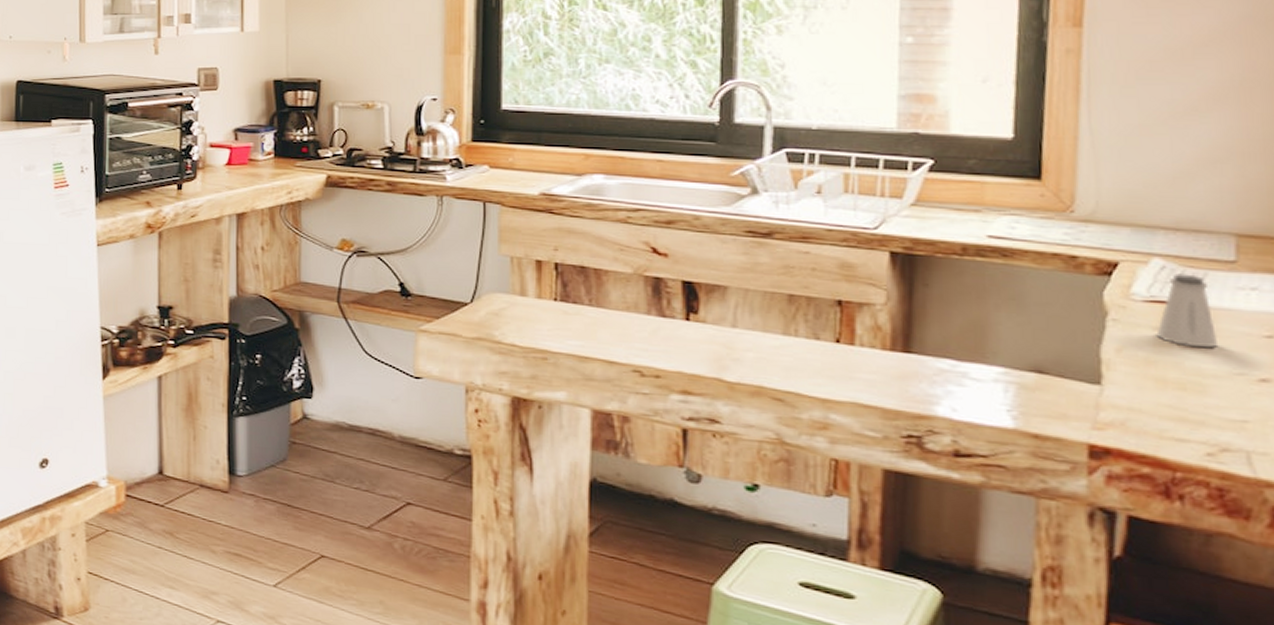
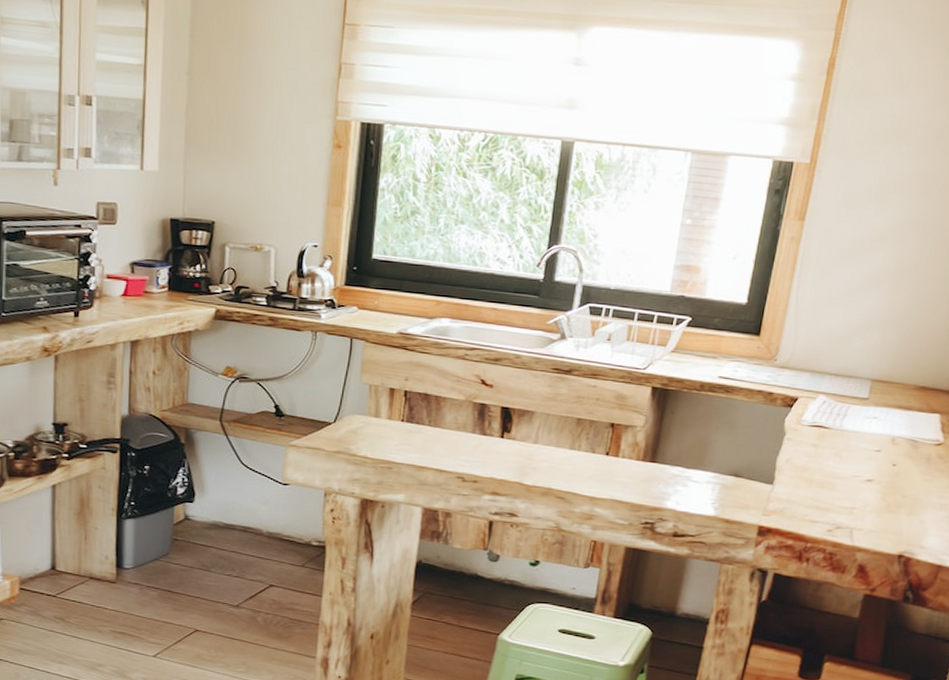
saltshaker: present [1156,273,1217,347] -> none [812,406,849,458]

